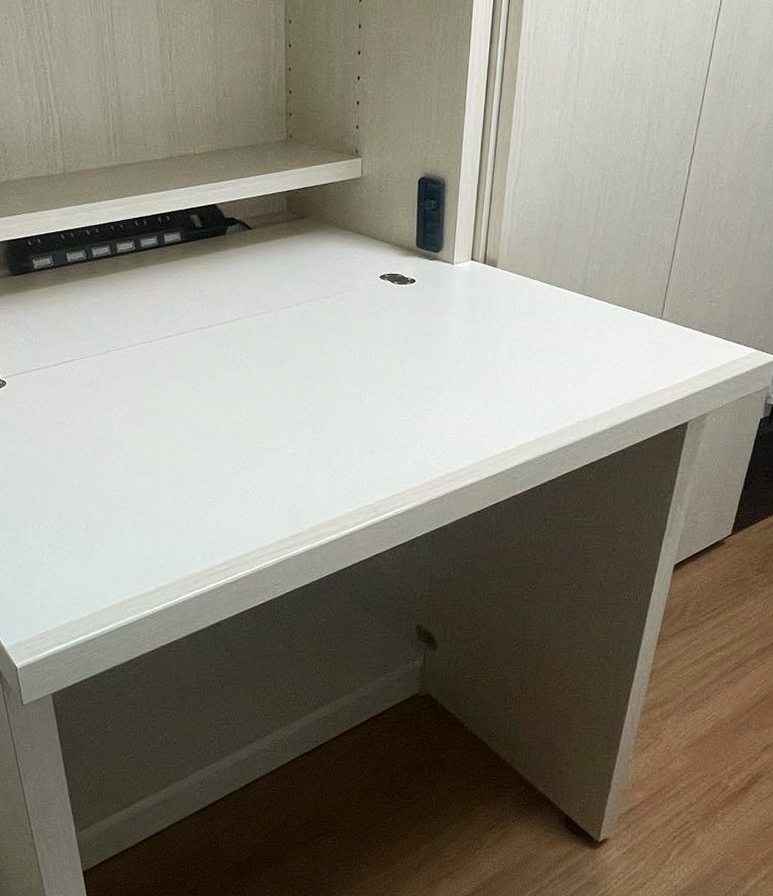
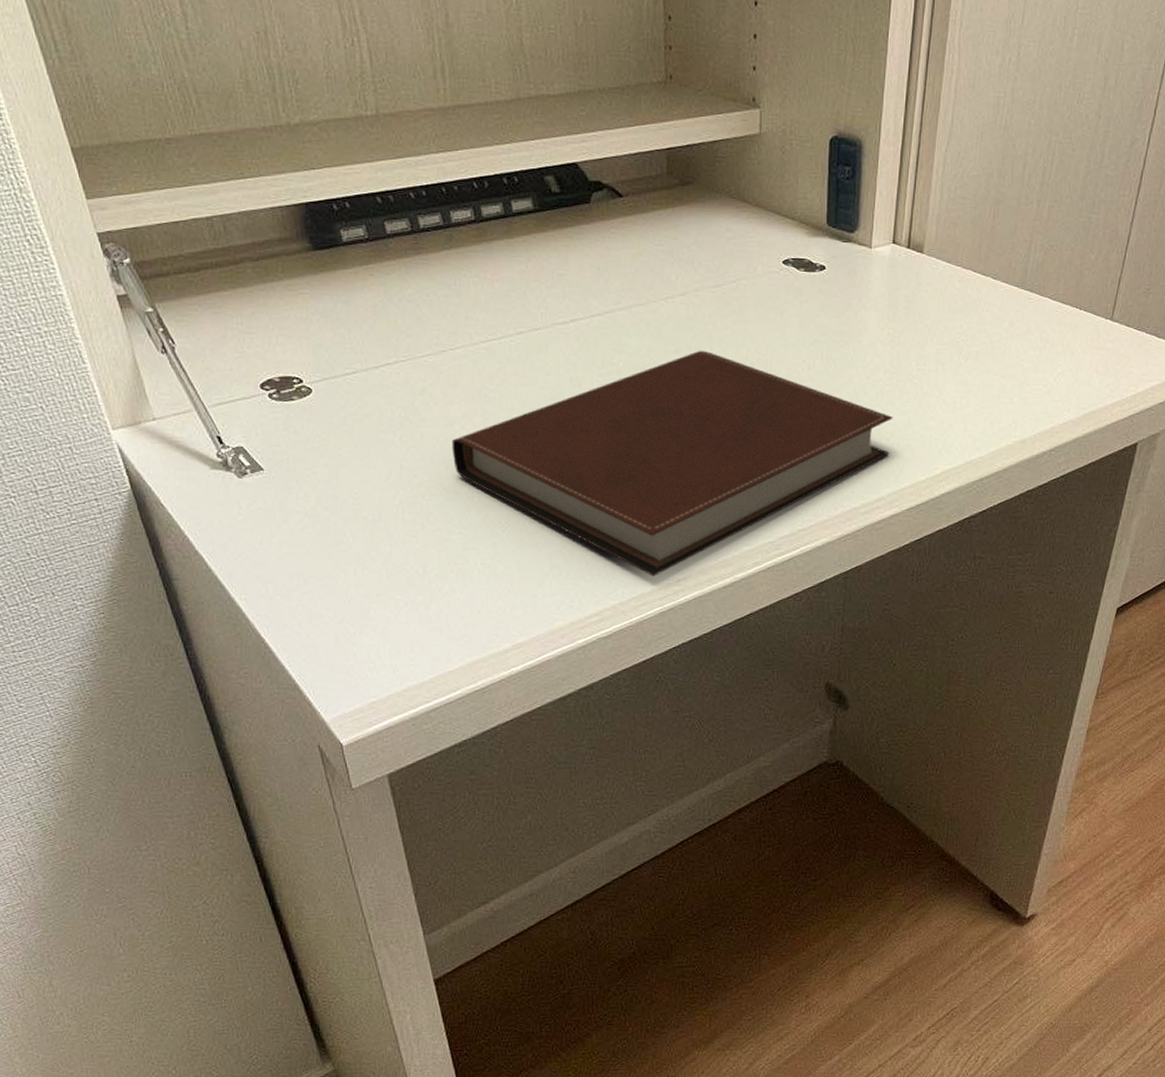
notebook: none [112,348,473,533] -> present [451,350,893,577]

